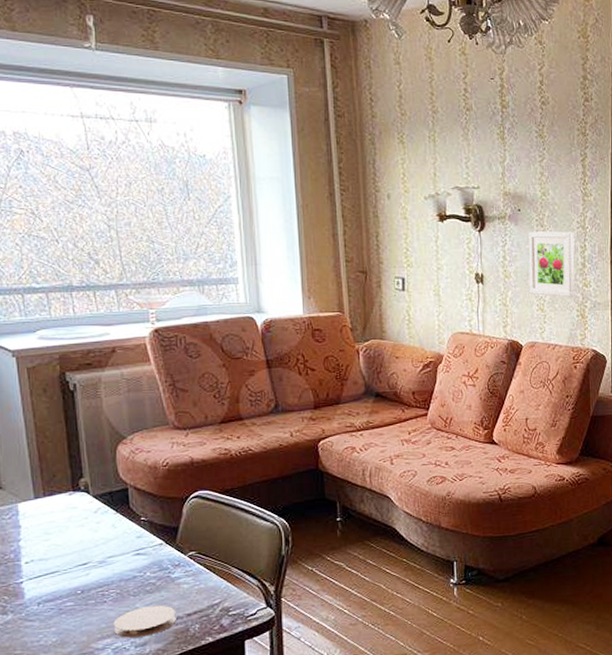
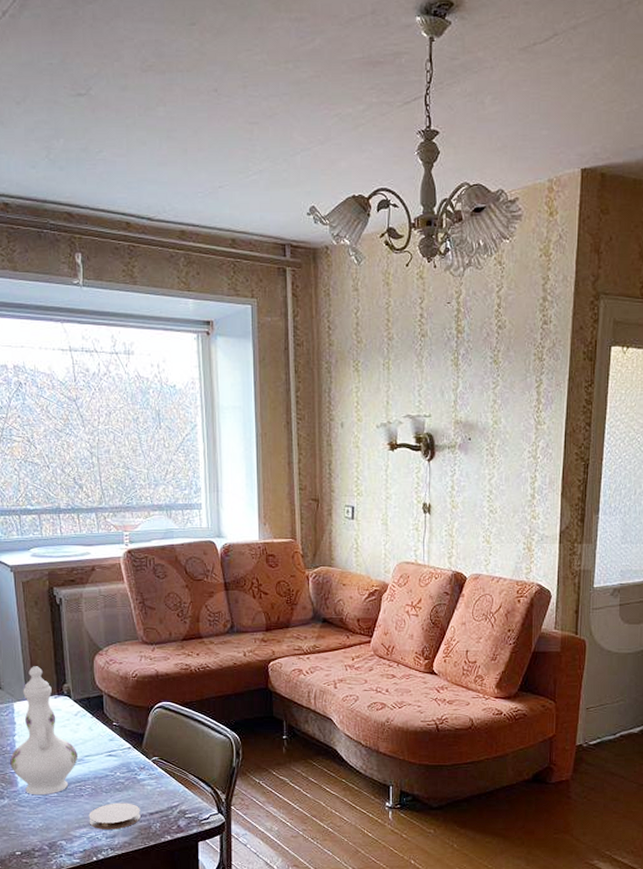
ewer: none [14,460,99,607] -> present [10,666,78,796]
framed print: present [528,231,575,298] -> none [476,461,525,530]

